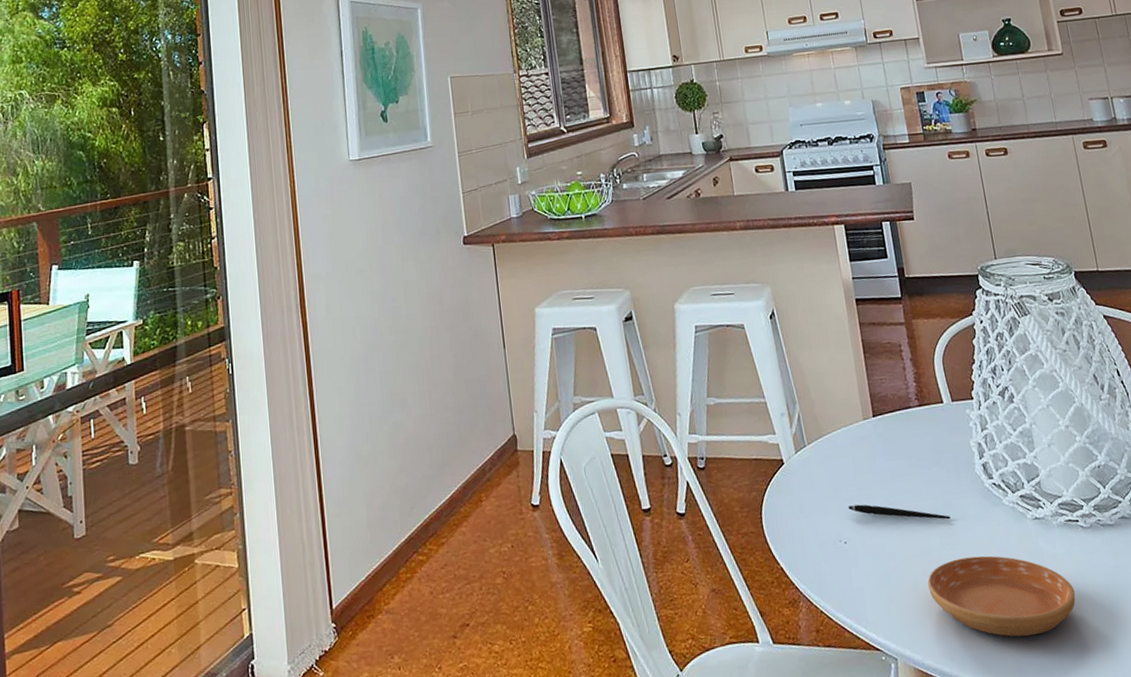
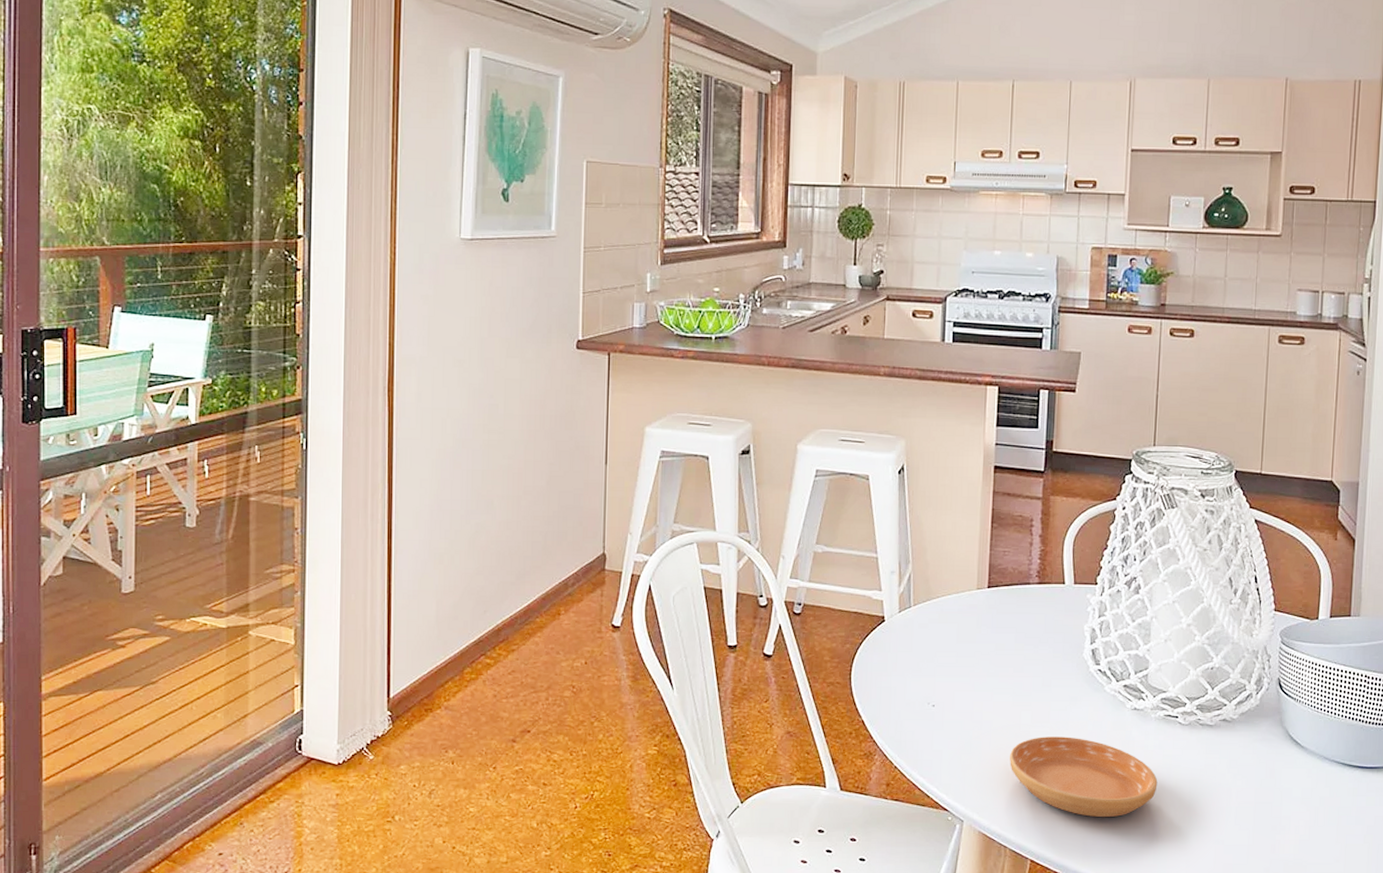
pen: present [848,504,951,520] -> none [943,671,1047,698]

